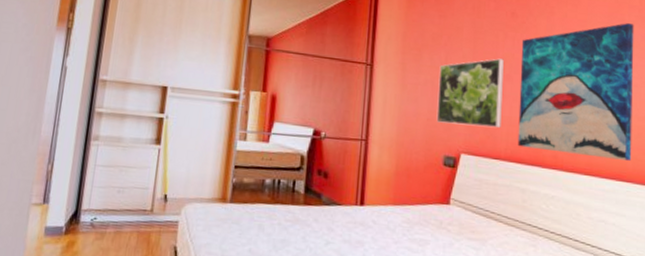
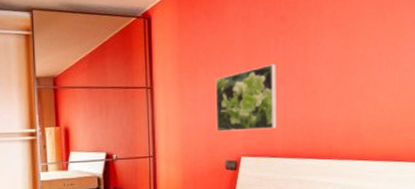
wall art: present [517,23,634,161] -> none [292,10,405,143]

